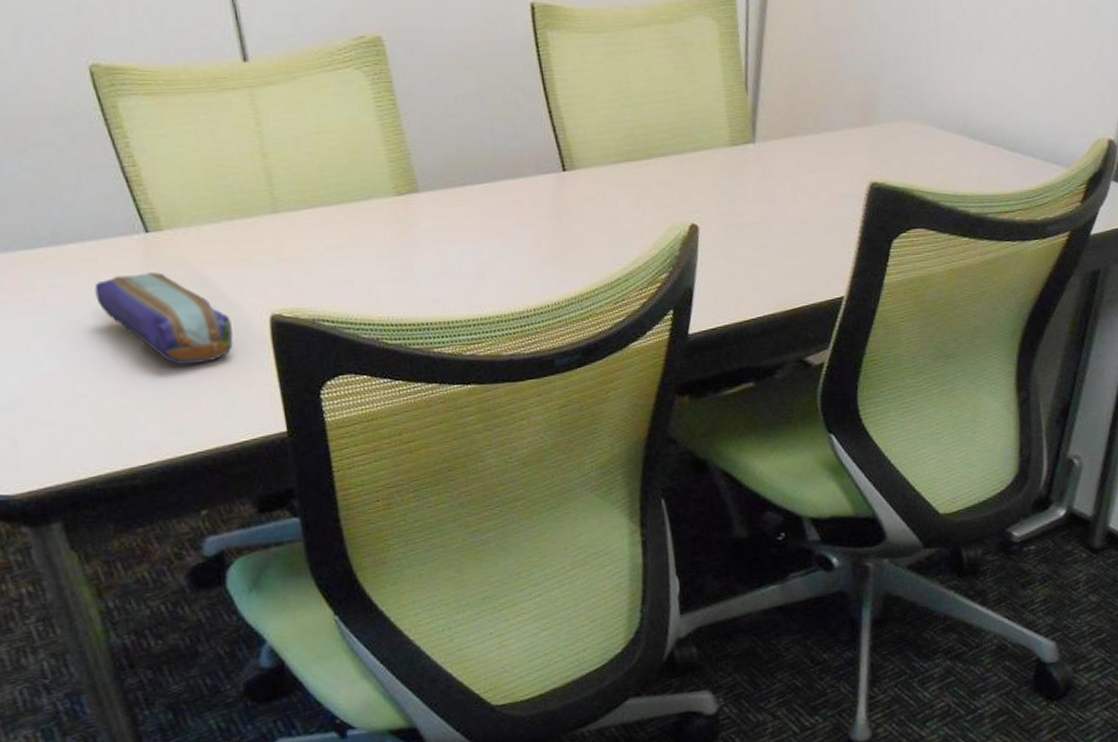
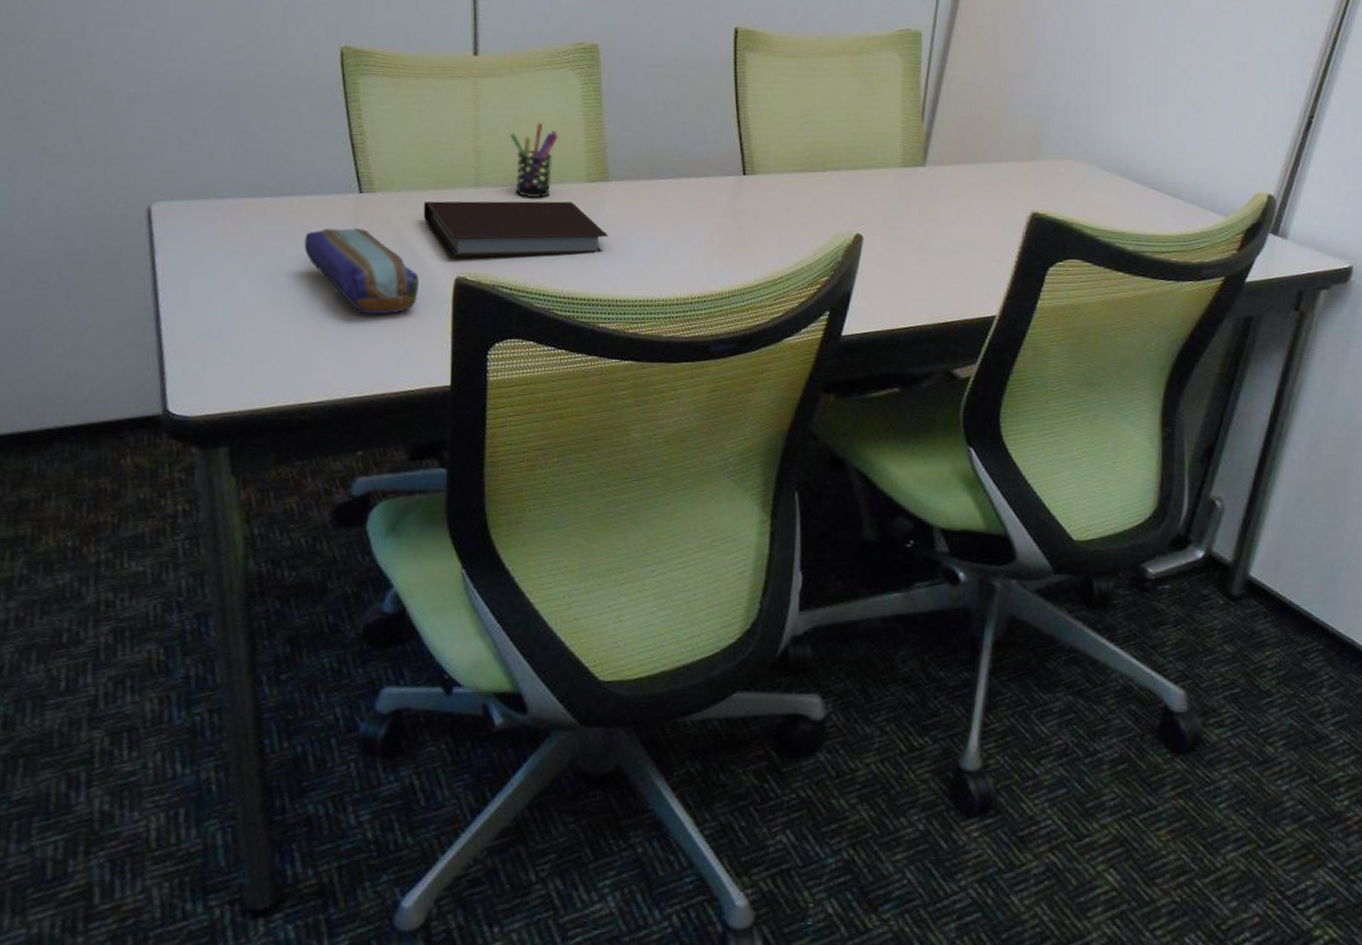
notebook: none [220,219,428,294] -> present [423,201,608,258]
pen holder: none [301,132,358,220] -> present [510,122,558,199]

